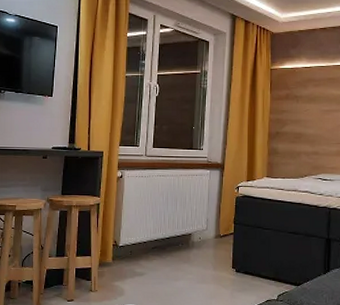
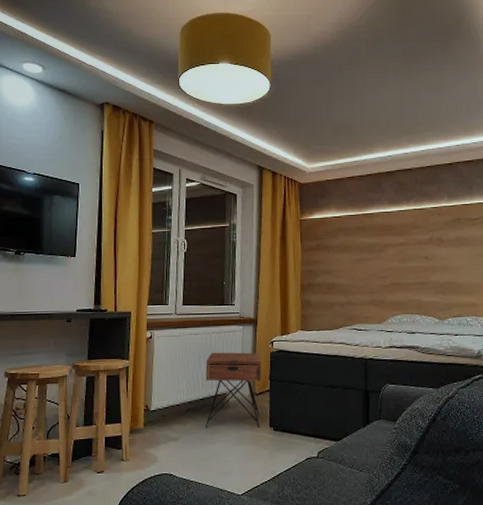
nightstand: none [171,194,226,269] -> present [206,352,261,429]

